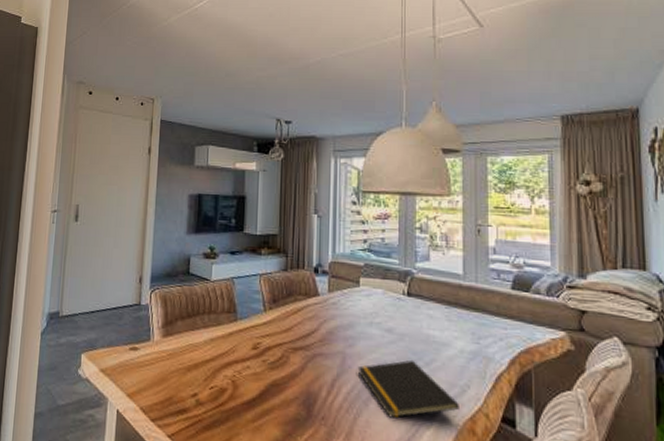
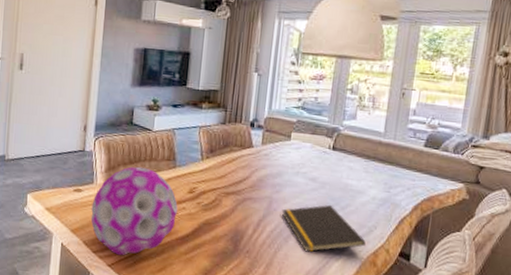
decorative ball: none [148,320,241,425] -> present [91,166,178,256]

